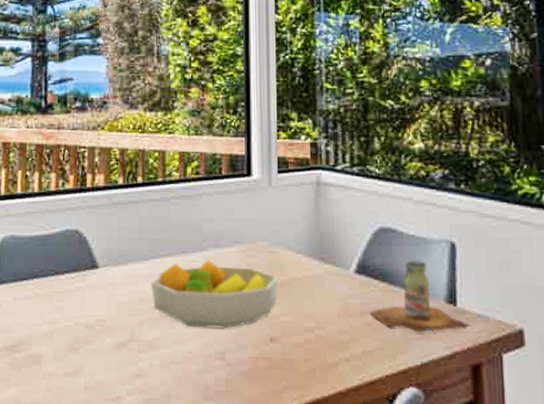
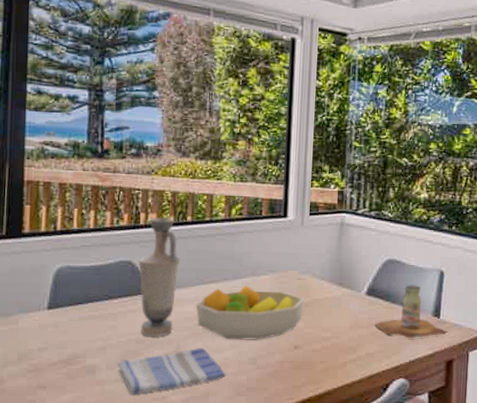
dish towel: none [65,337,190,393] -> present [117,348,226,395]
vase: none [86,179,131,321] -> present [138,217,180,337]

